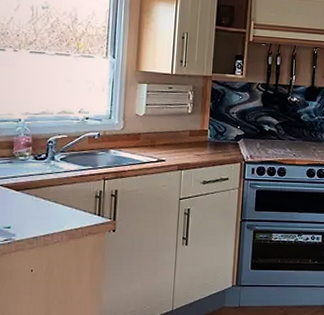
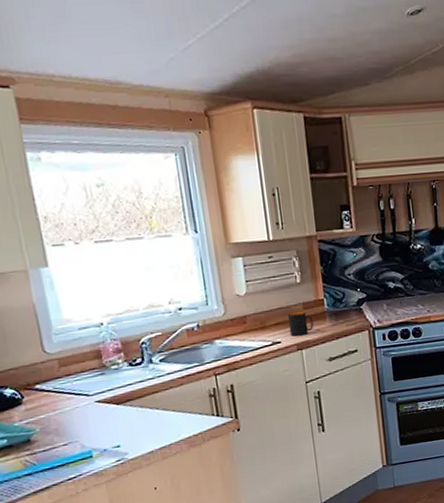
mug: none [174,136,196,158] -> present [287,311,314,336]

